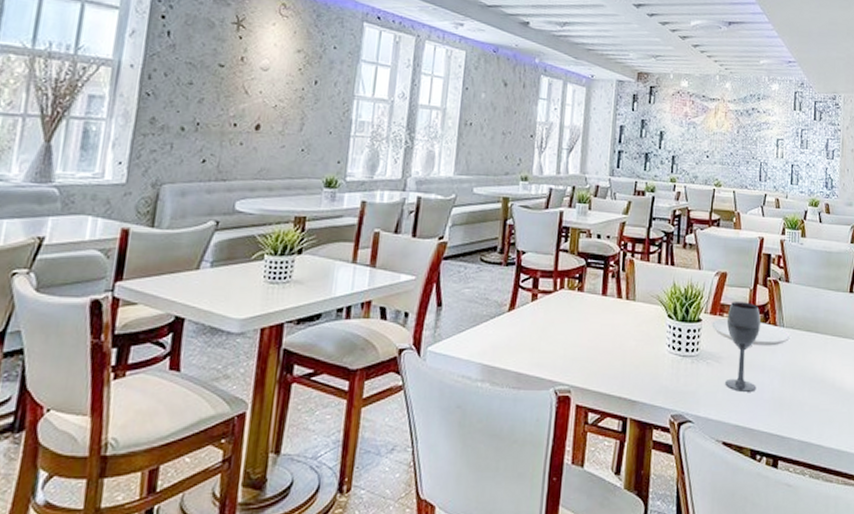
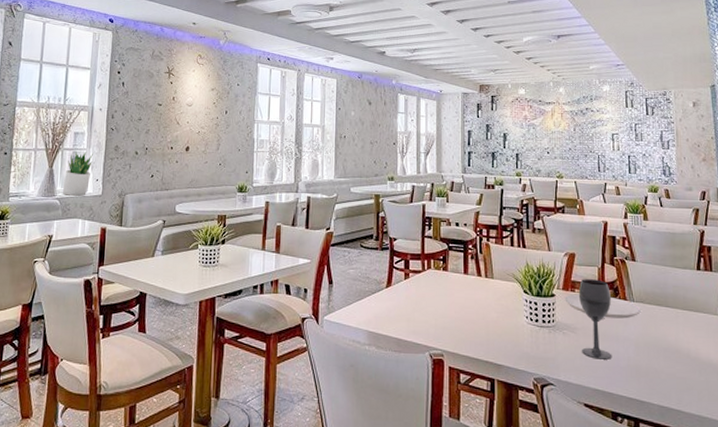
planter: none [65,122,118,186] -> present [63,151,94,197]

